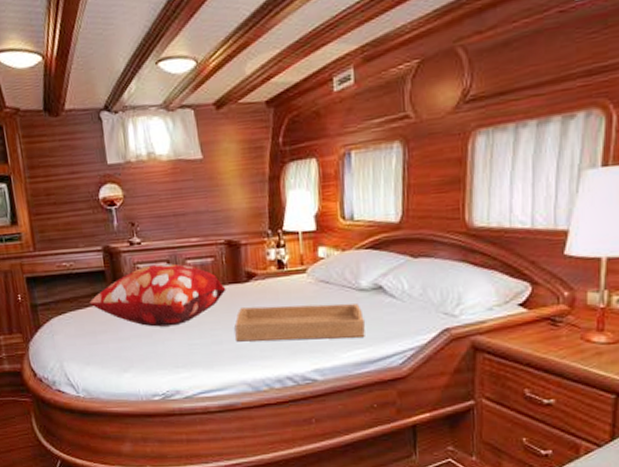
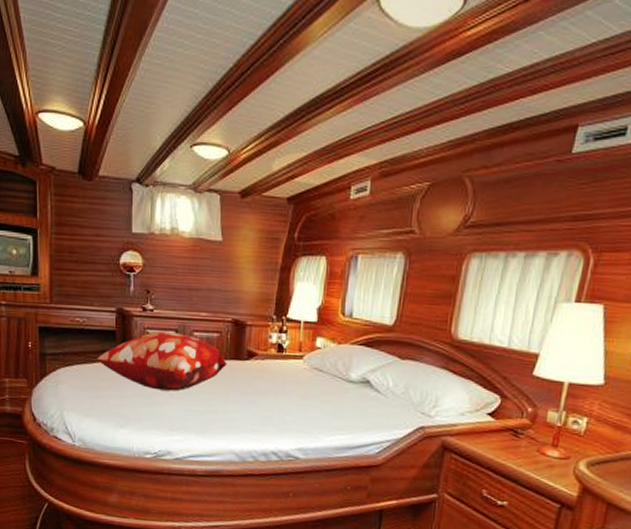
serving tray: present [234,303,365,342] -> none [230,382,349,424]

